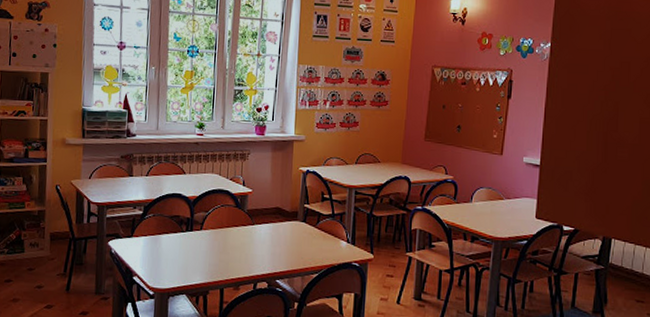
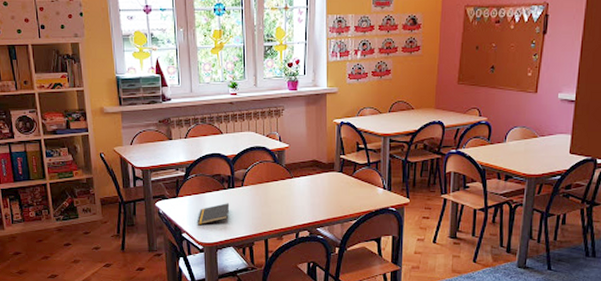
notepad: none [150,246,187,269] -> present [197,203,230,226]

